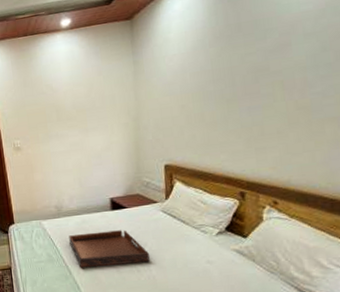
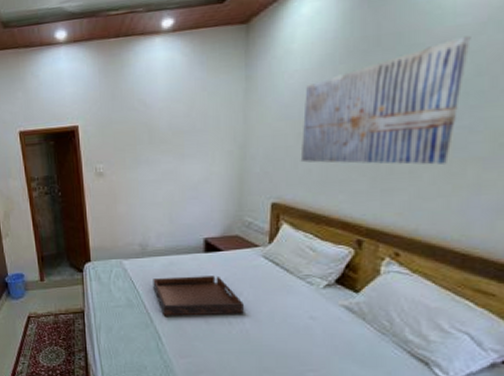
wall art: none [184,19,315,130] -> present [300,35,471,165]

